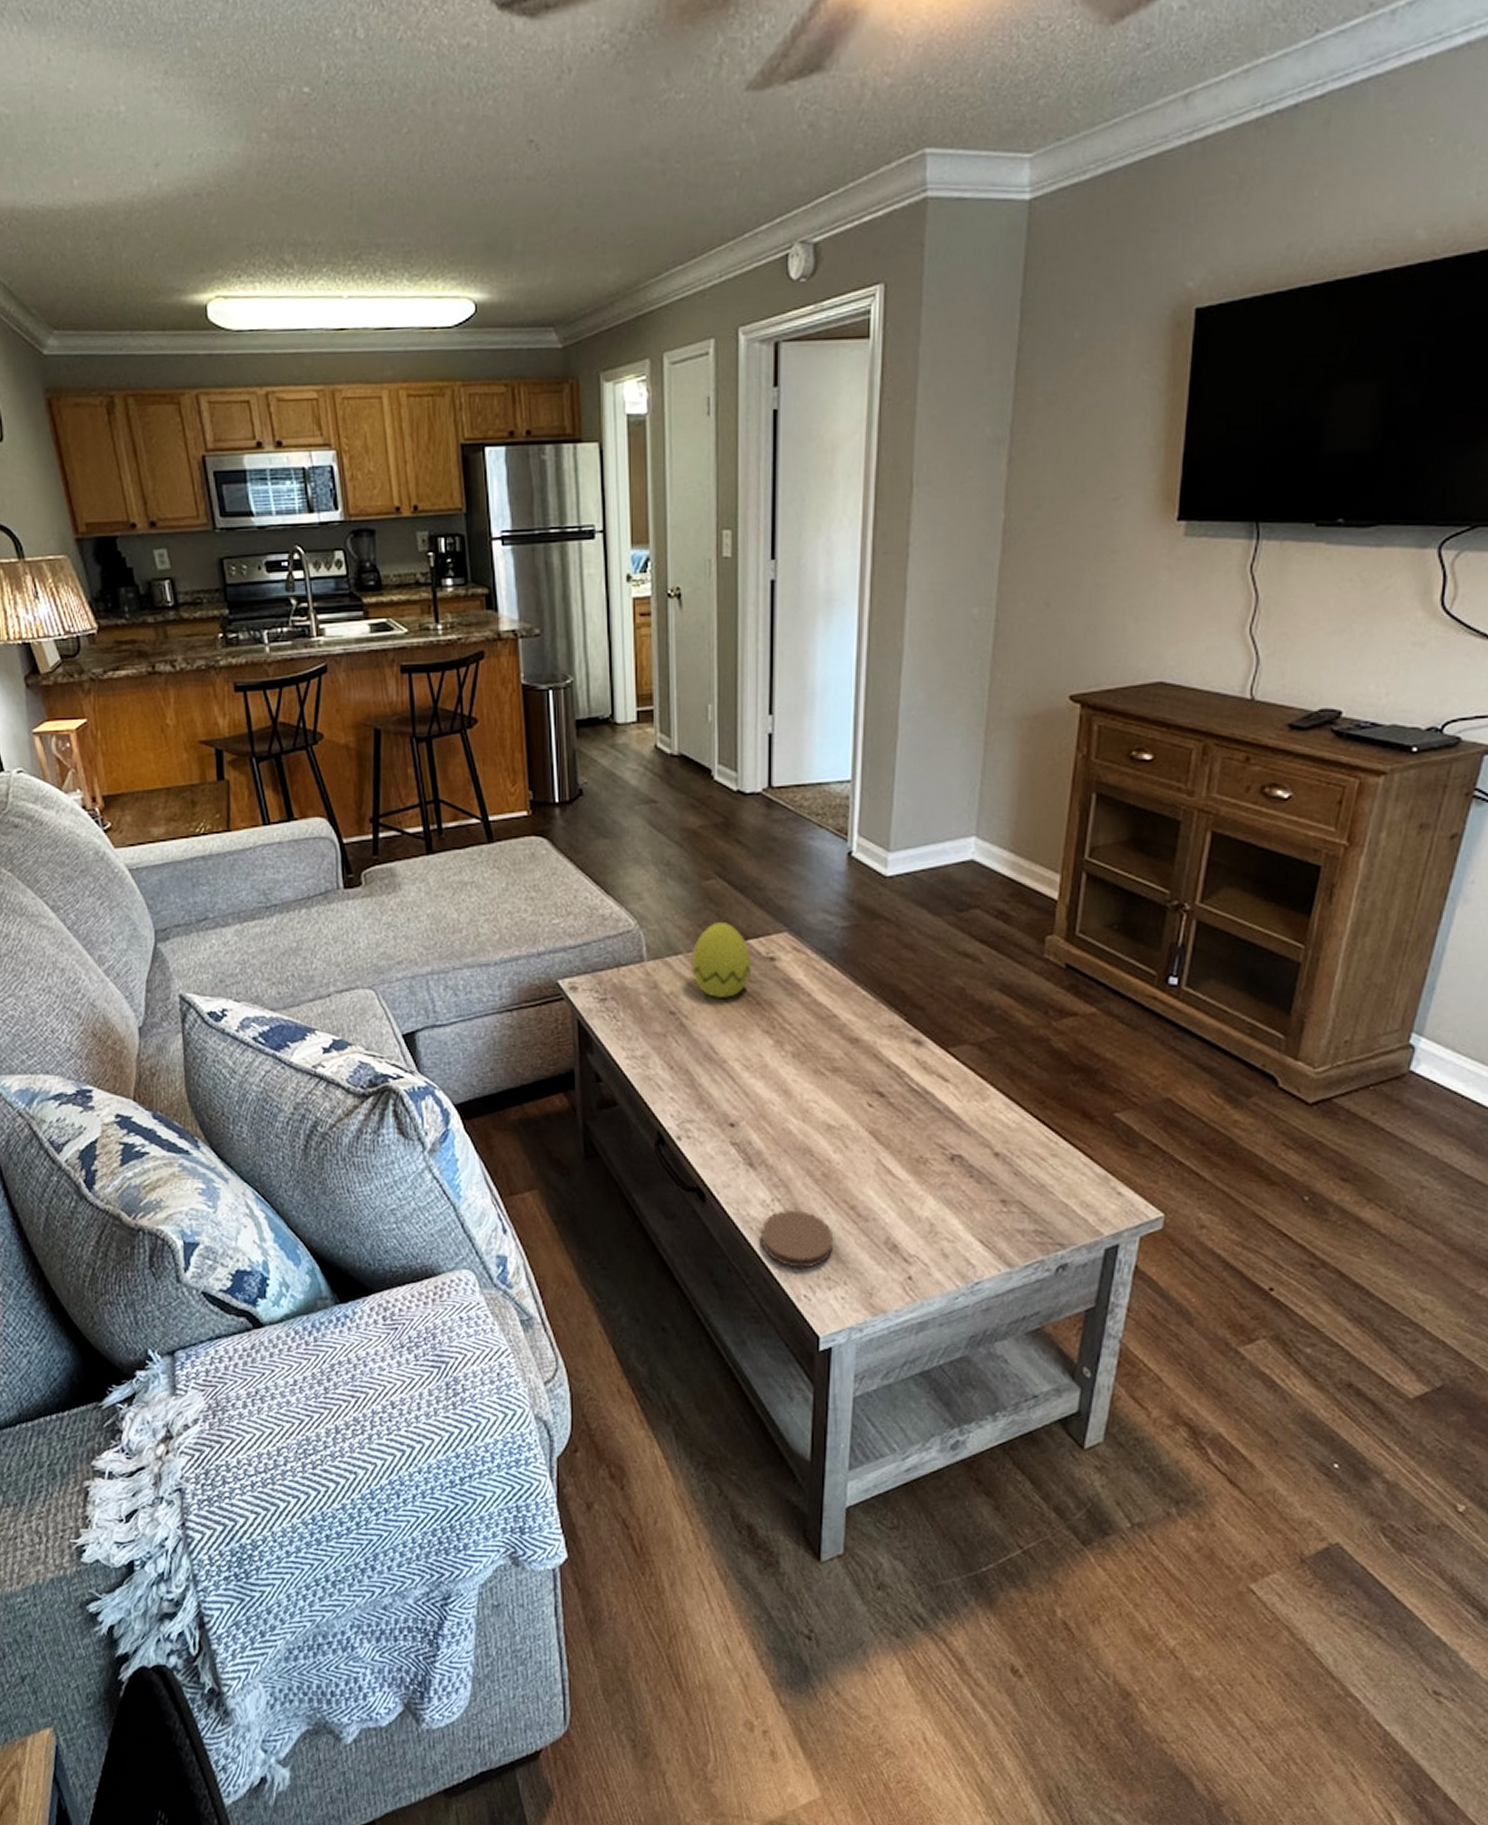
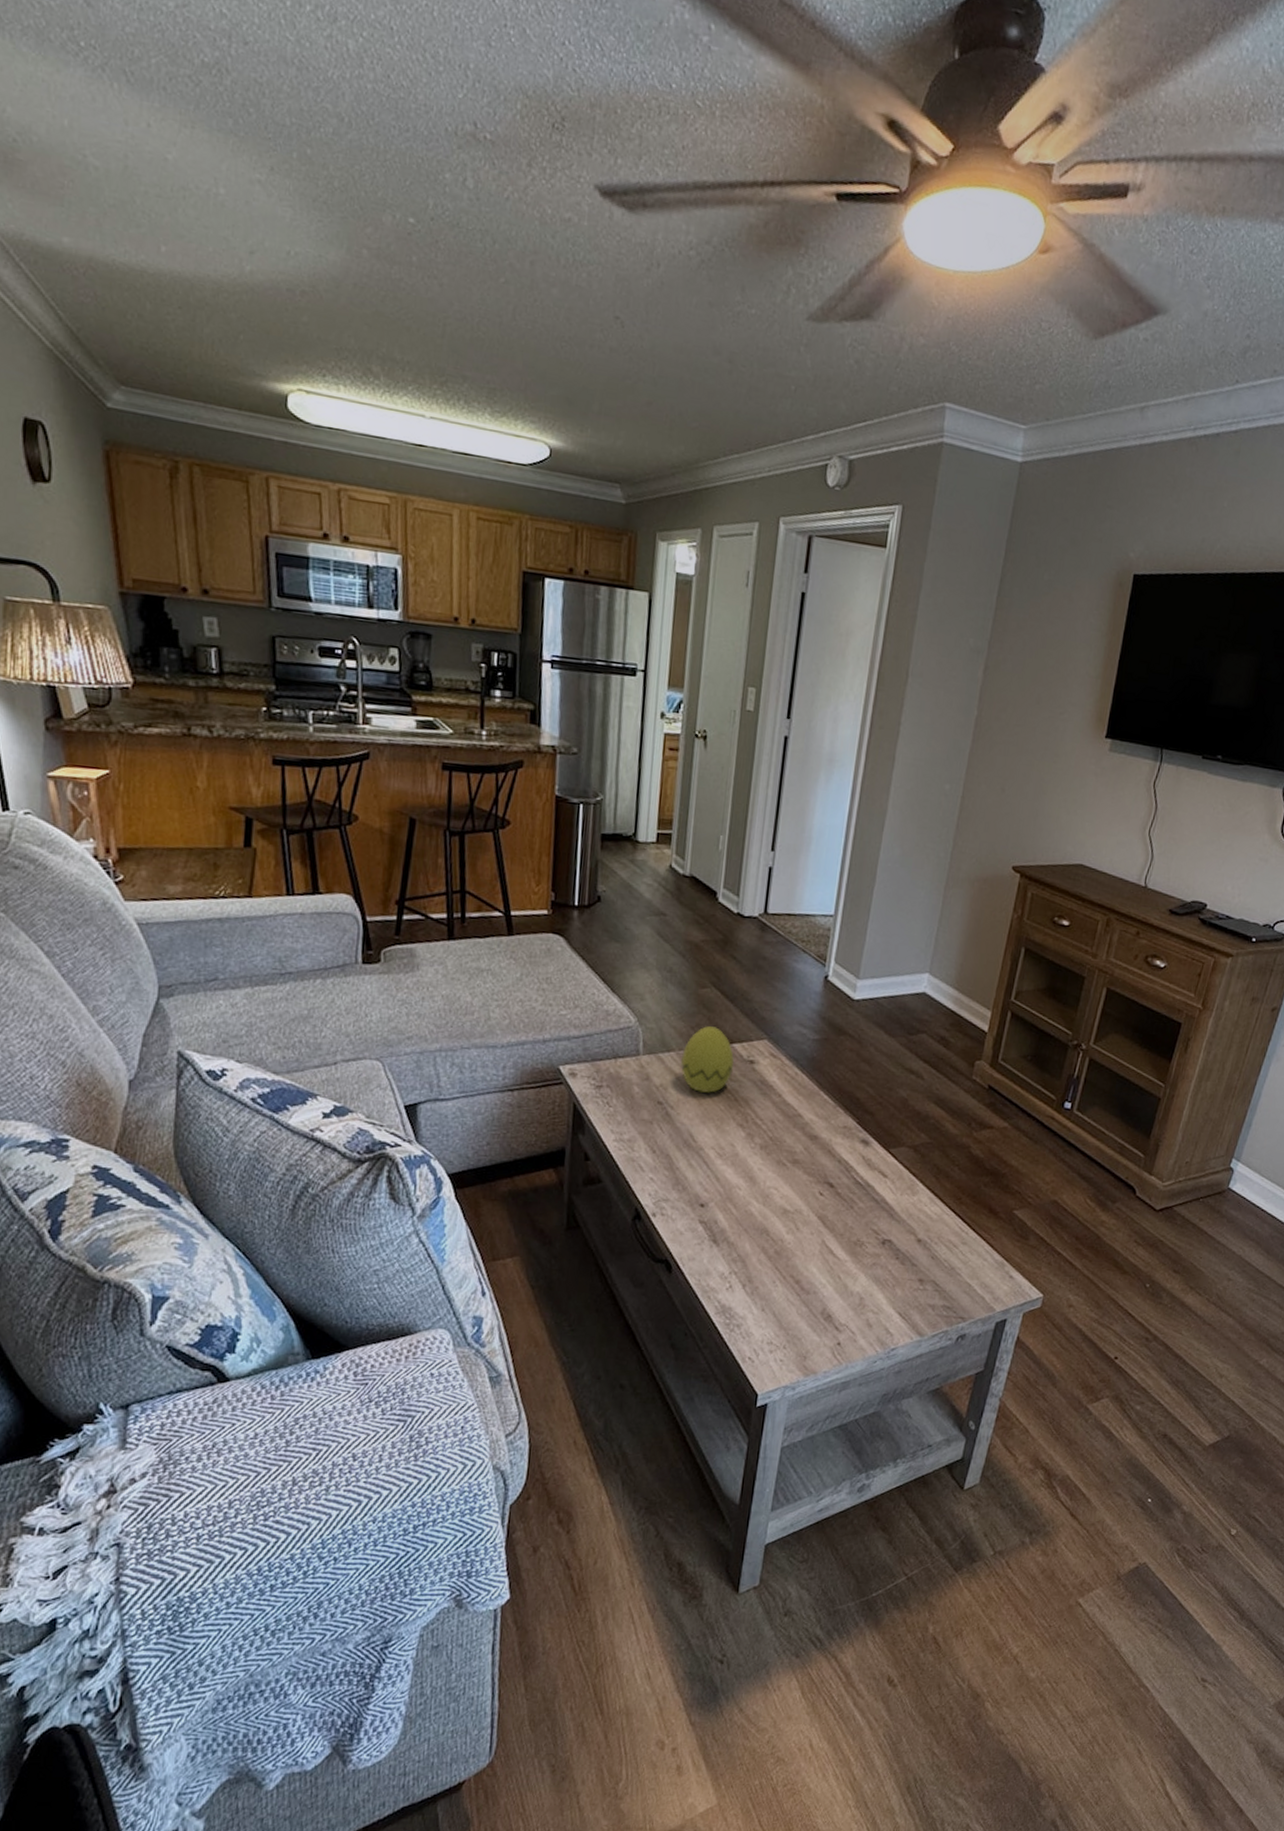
coaster: present [760,1210,834,1268] -> none [715,1282,779,1334]

